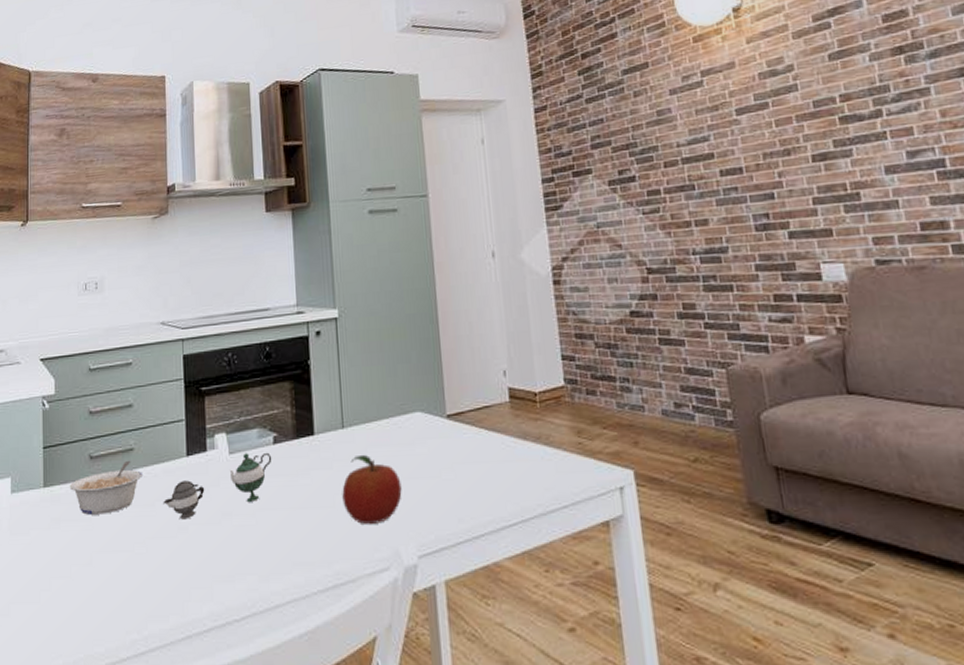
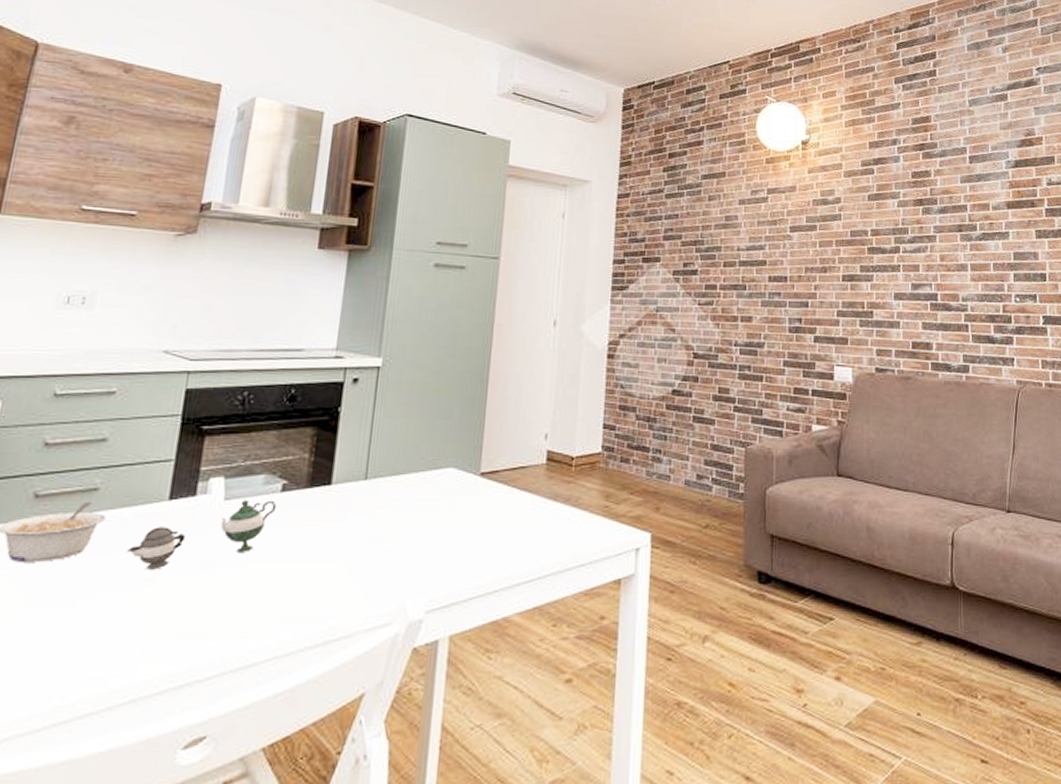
fruit: present [342,454,402,524] -> none [351,507,421,578]

